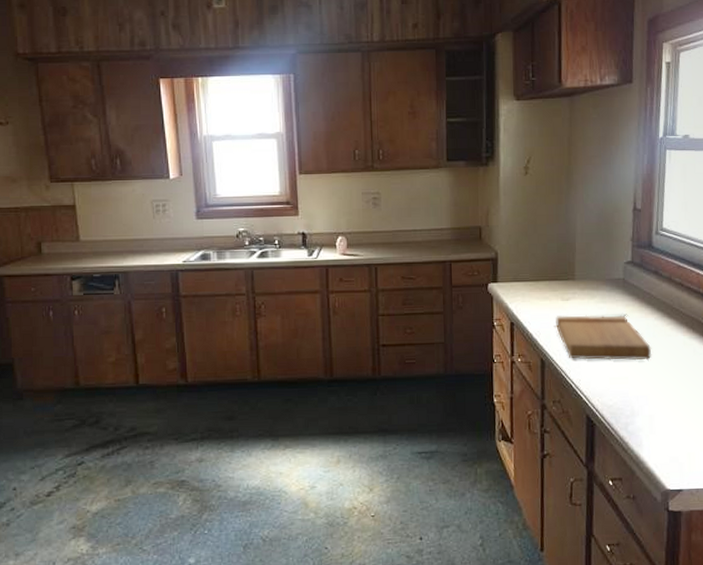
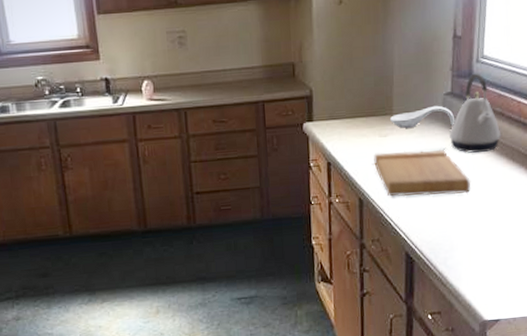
spoon rest: none [572,273,636,293] -> present [390,105,455,128]
kettle: none [629,244,681,321] -> present [448,73,501,153]

